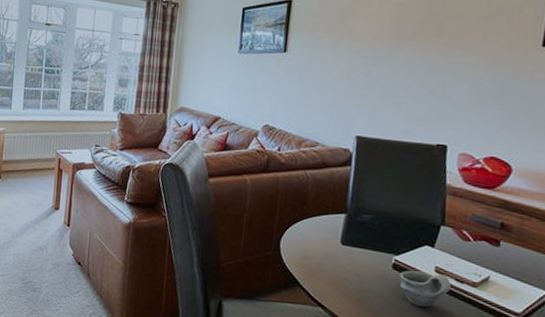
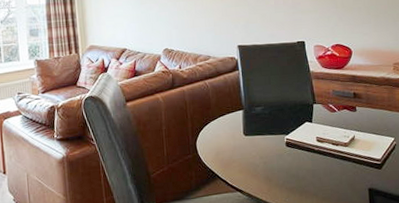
cup: present [399,270,451,308] -> none [292,142,330,172]

